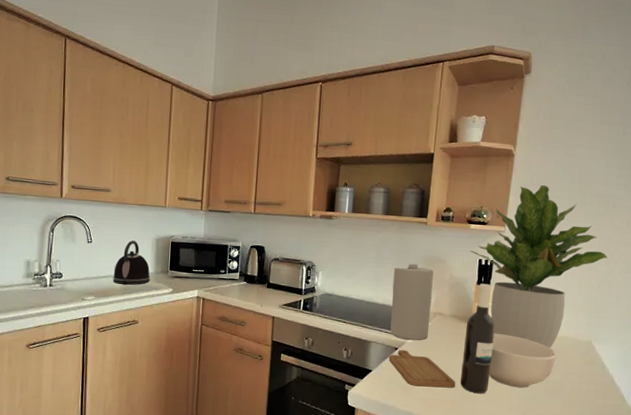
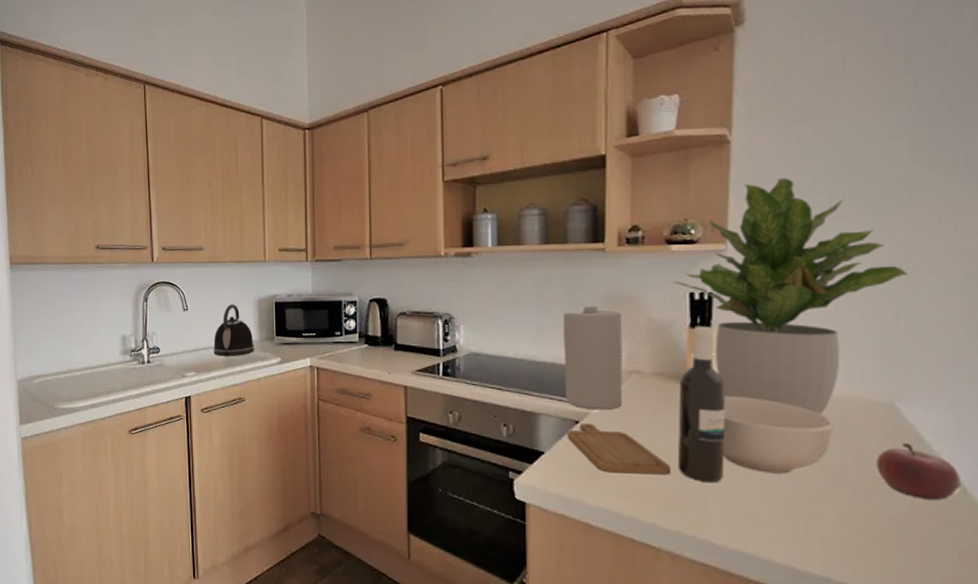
fruit: none [578,368,622,405] -> present [876,443,960,500]

